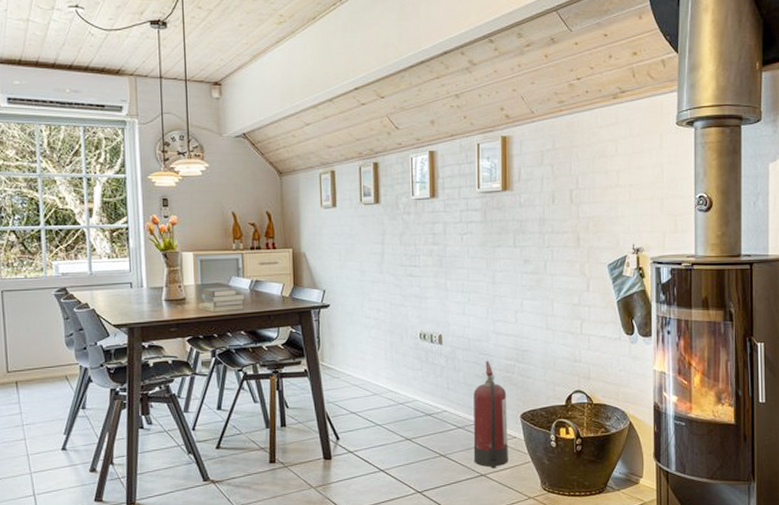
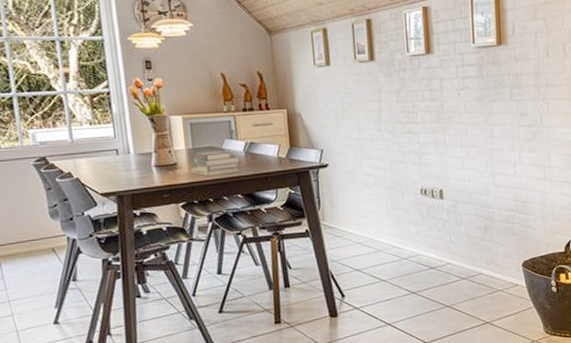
fire extinguisher: present [473,360,508,469] -> none [476,213,512,316]

